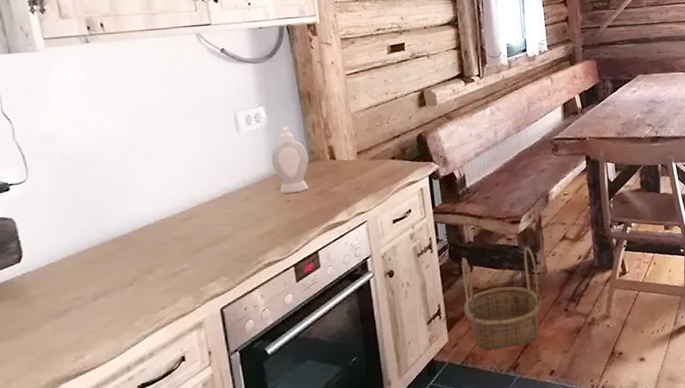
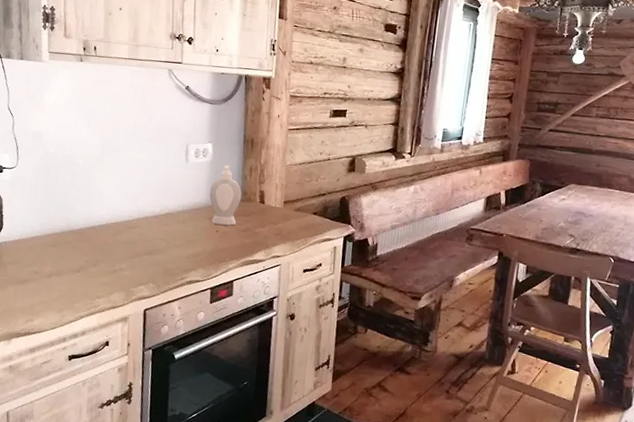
basket: present [461,246,542,351] -> none [350,318,428,413]

